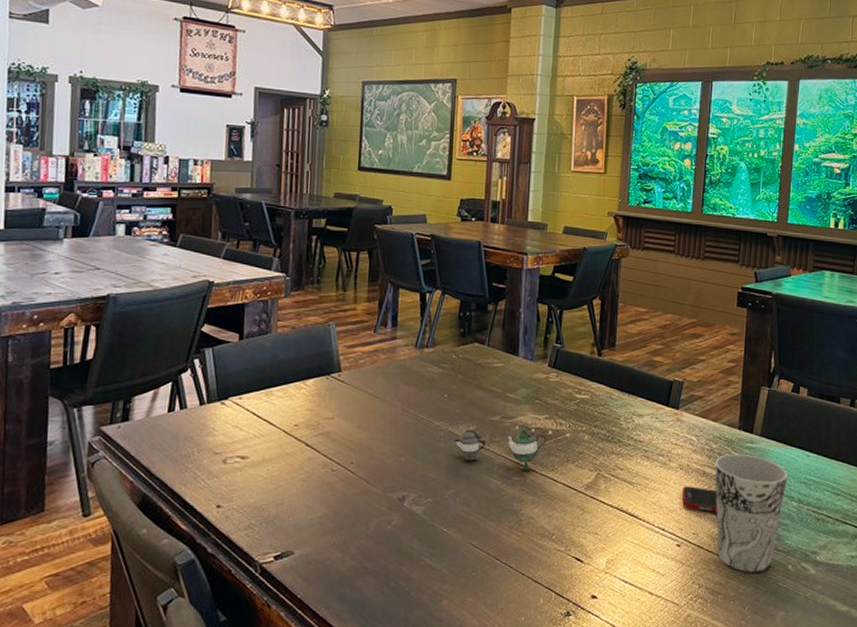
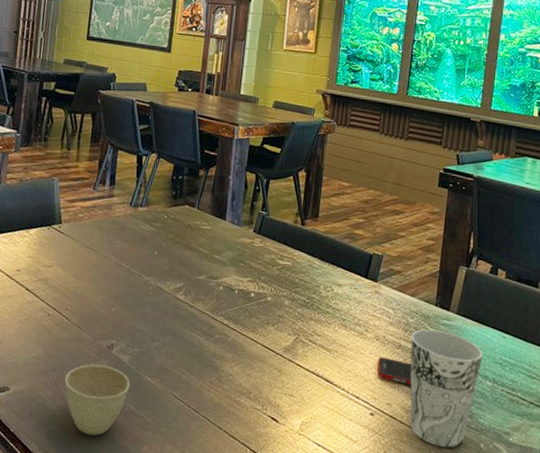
cup: none [354,519,425,594] -> present [64,364,131,436]
teapot: present [453,427,547,471] -> none [161,286,249,330]

